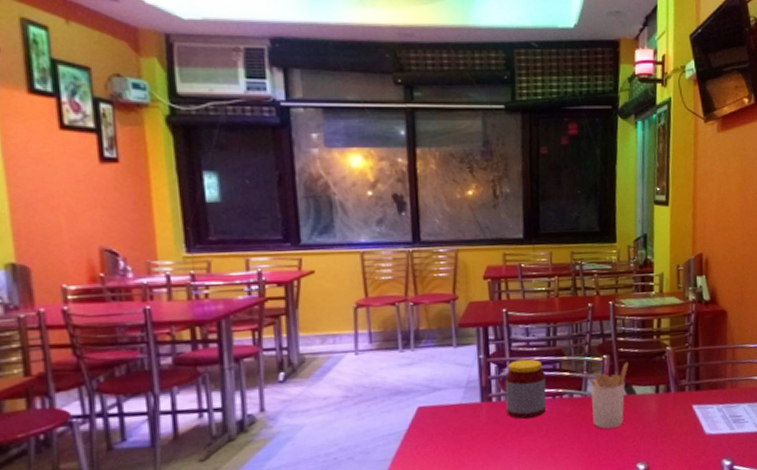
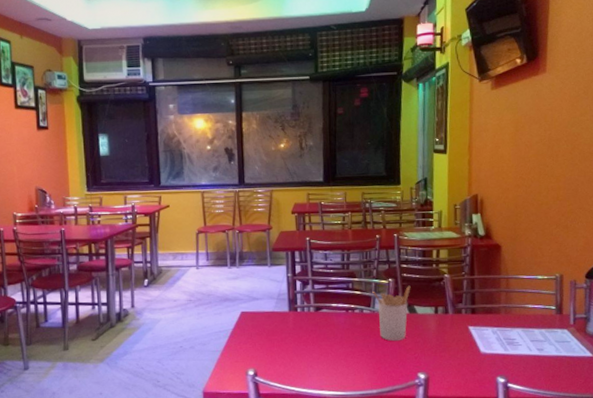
jar: present [505,359,547,419] -> none [307,278,341,327]

